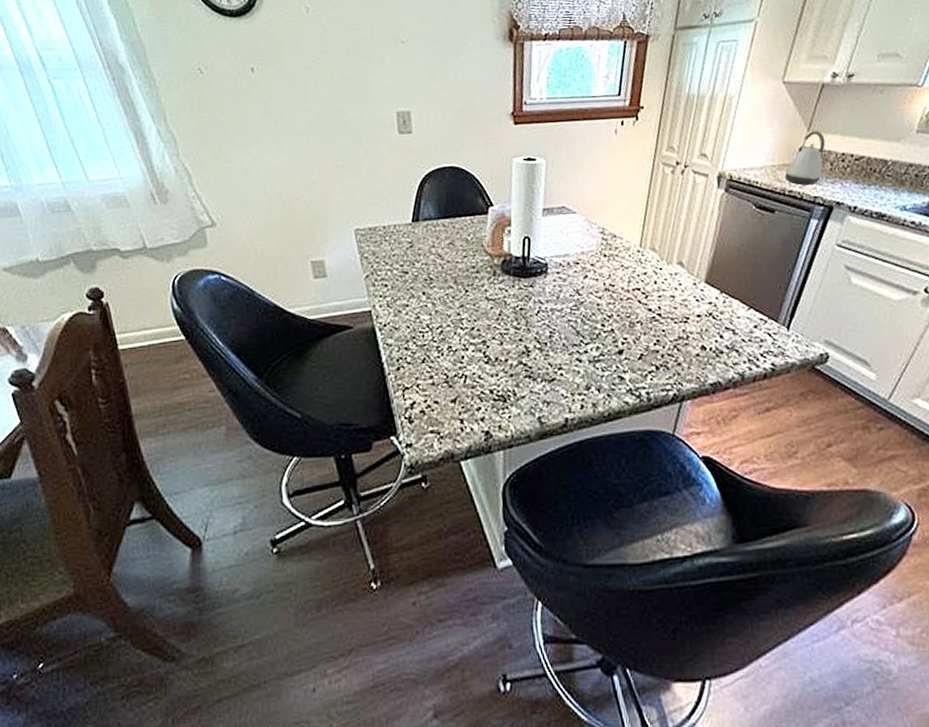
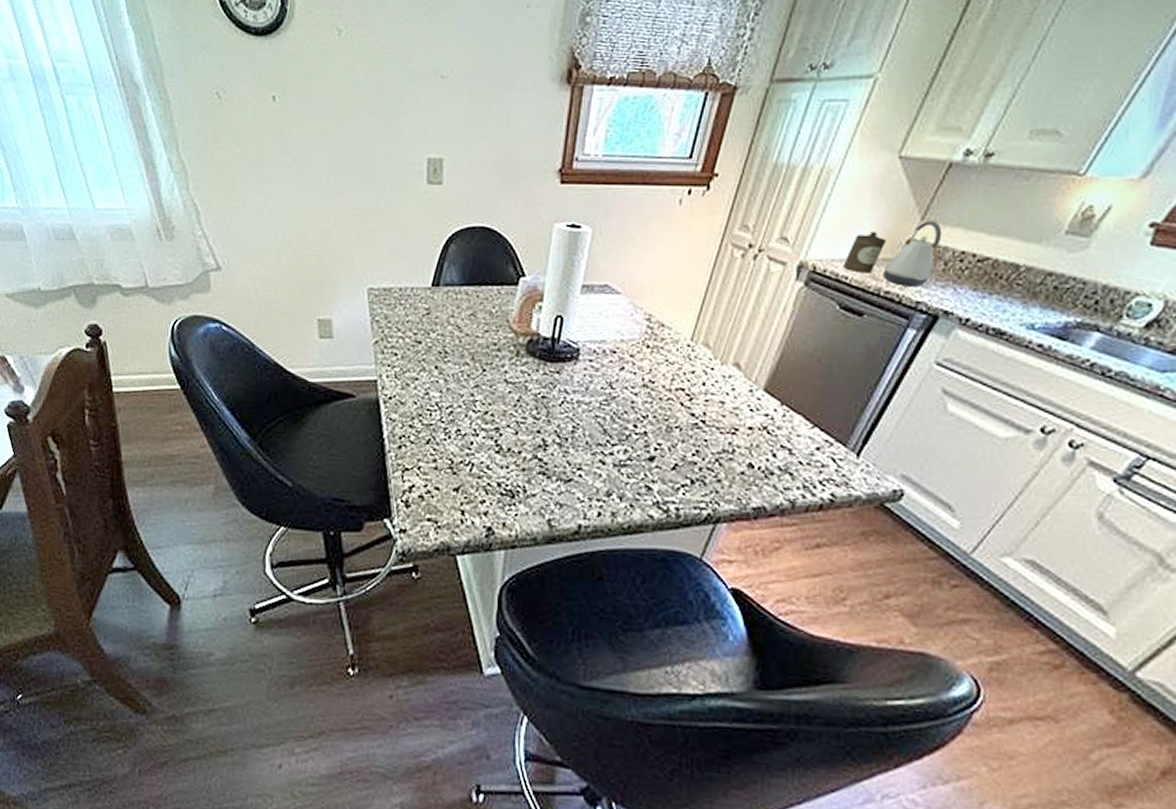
canister: none [753,143,784,178] -> present [843,232,887,273]

